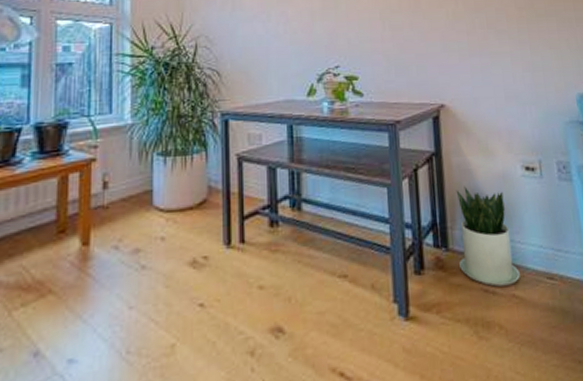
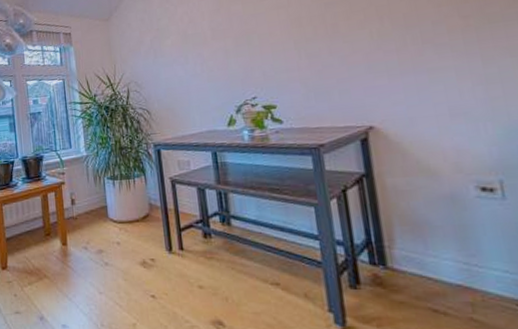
planter: present [456,186,520,287] -> none [392,207,479,308]

